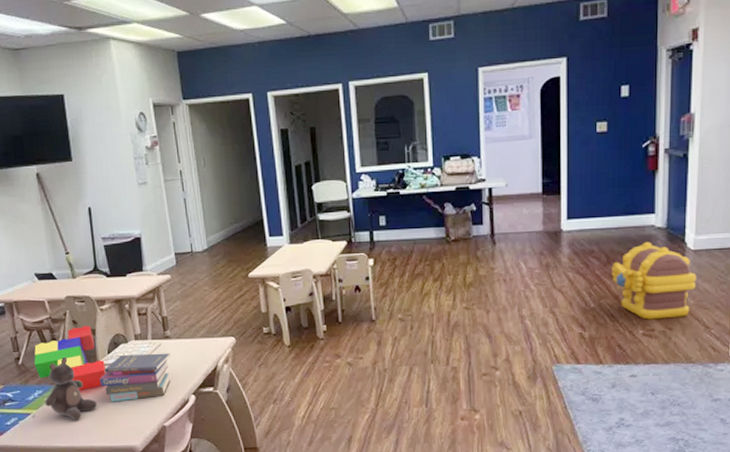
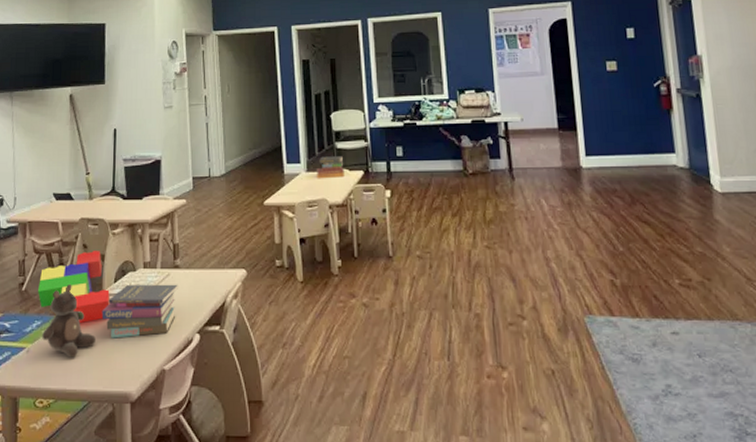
books: none [300,227,328,251] -> present [317,156,344,179]
toy chest: present [612,242,697,320] -> none [637,183,730,268]

